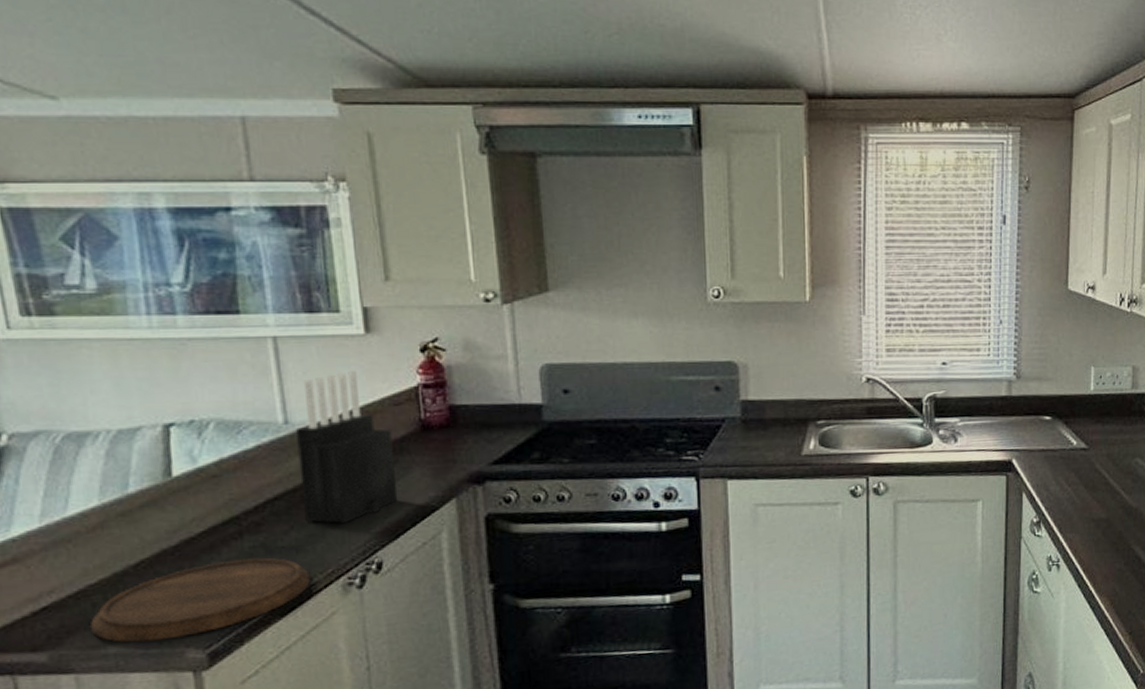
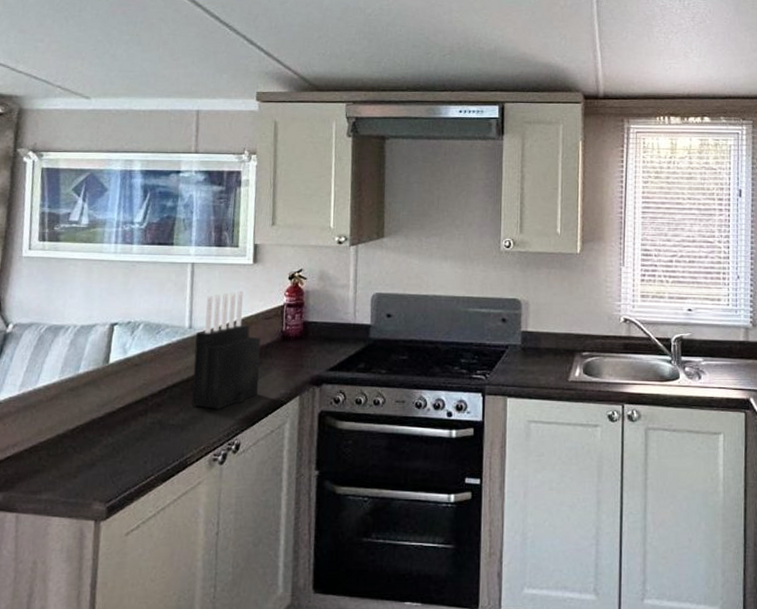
cutting board: present [91,557,311,642] -> none [34,432,188,492]

